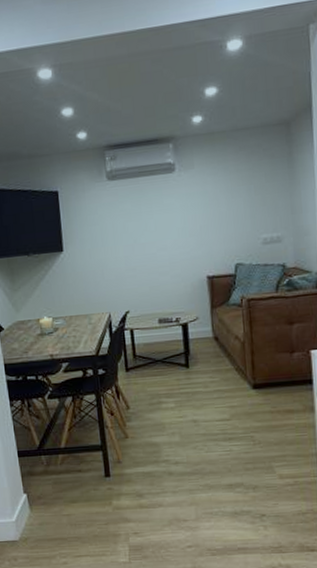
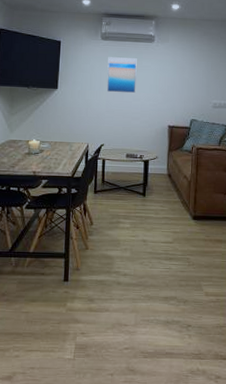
wall art: none [119,196,160,246] -> present [106,57,137,94]

